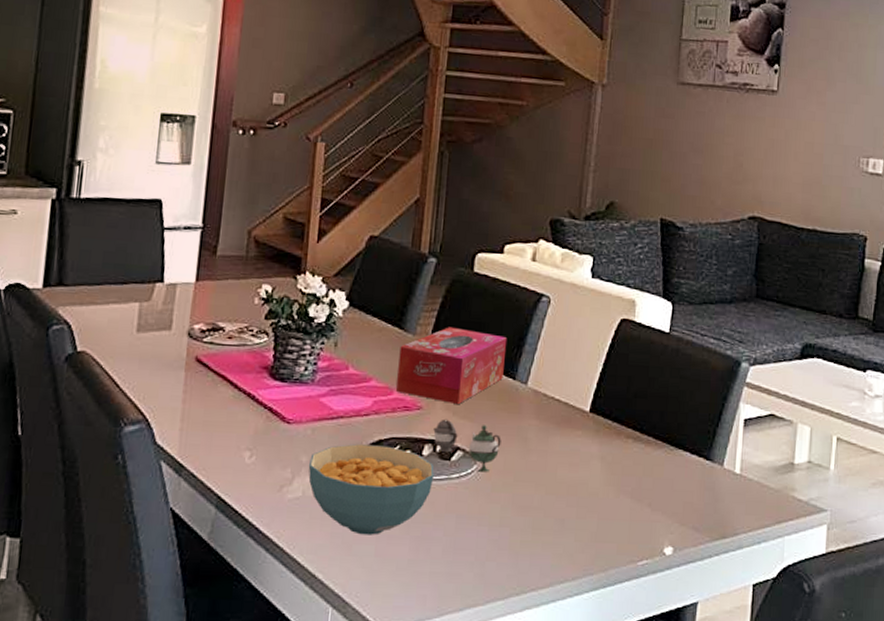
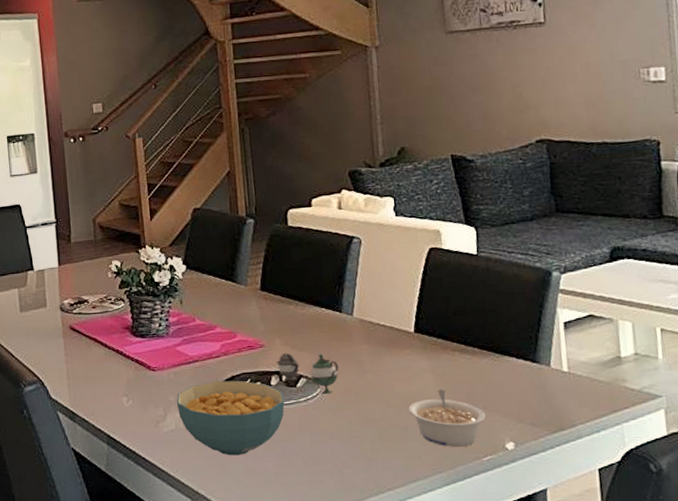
tissue box: present [395,327,508,405] -> none [236,275,331,340]
legume: none [569,479,648,547] -> present [408,389,485,447]

